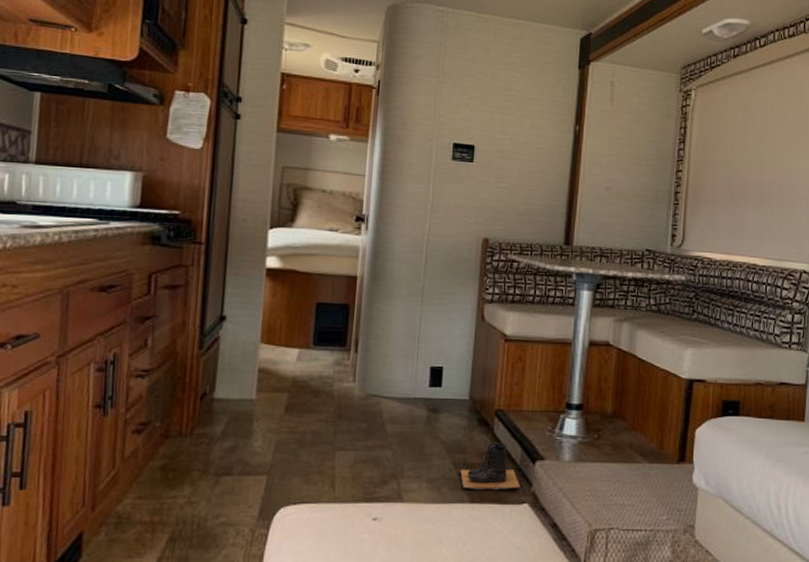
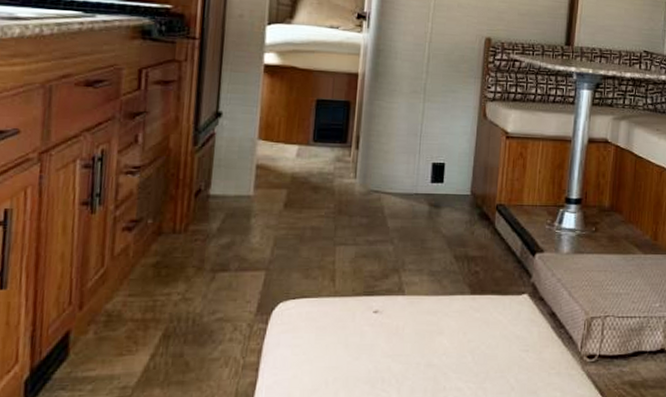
boots: present [459,442,521,491] -> none [460,236,520,282]

